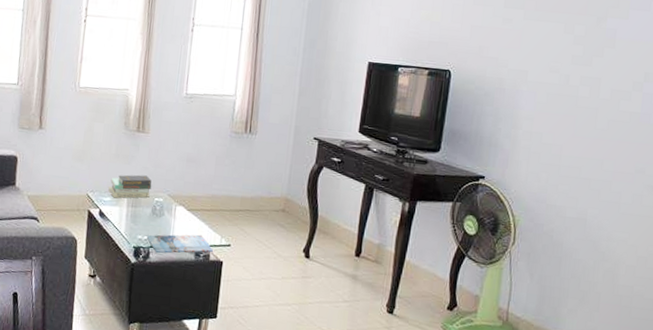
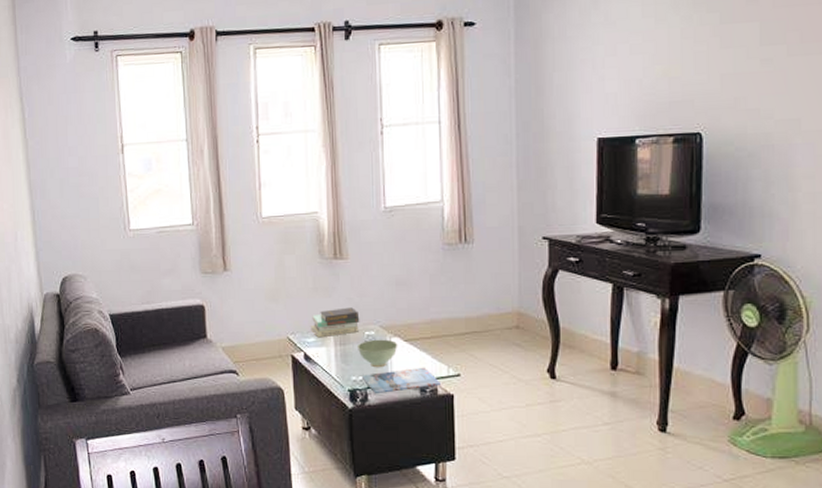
bowl: none [146,205,182,231] -> present [356,339,398,368]

